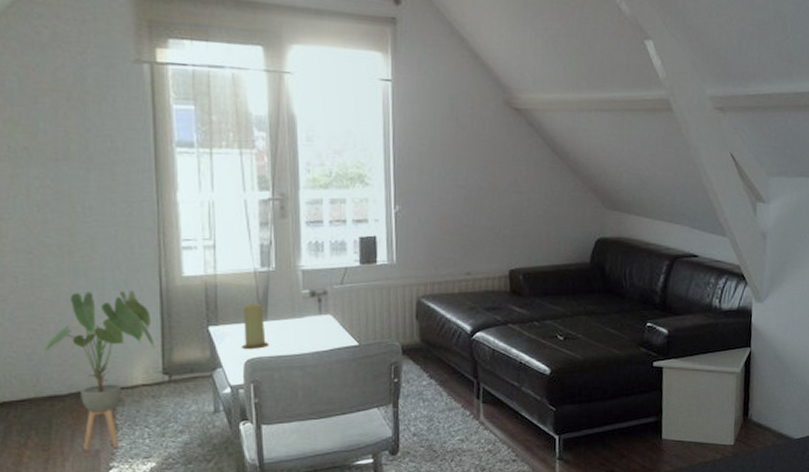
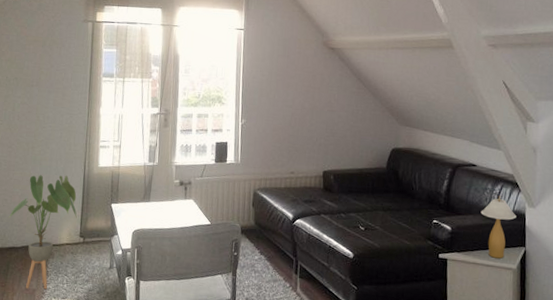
candle: present [242,303,269,349] -> none [132,188,150,223]
table lamp: none [702,290,742,362] -> present [481,195,516,259]

